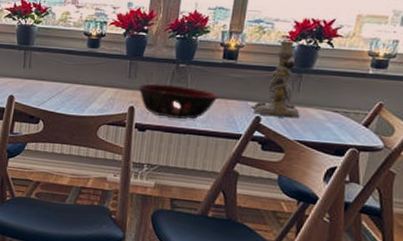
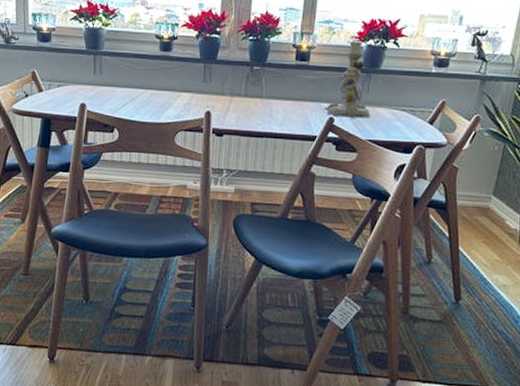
decorative bowl: present [138,83,219,119] -> none [214,87,293,122]

